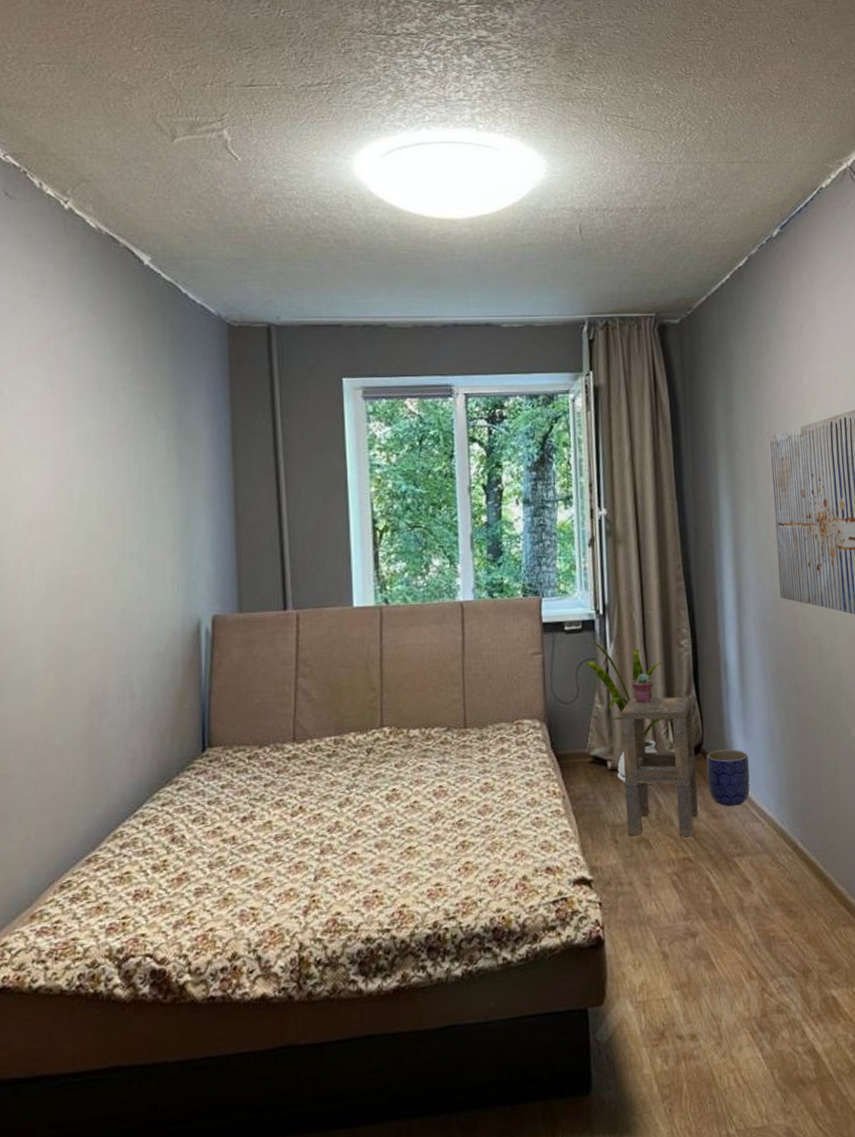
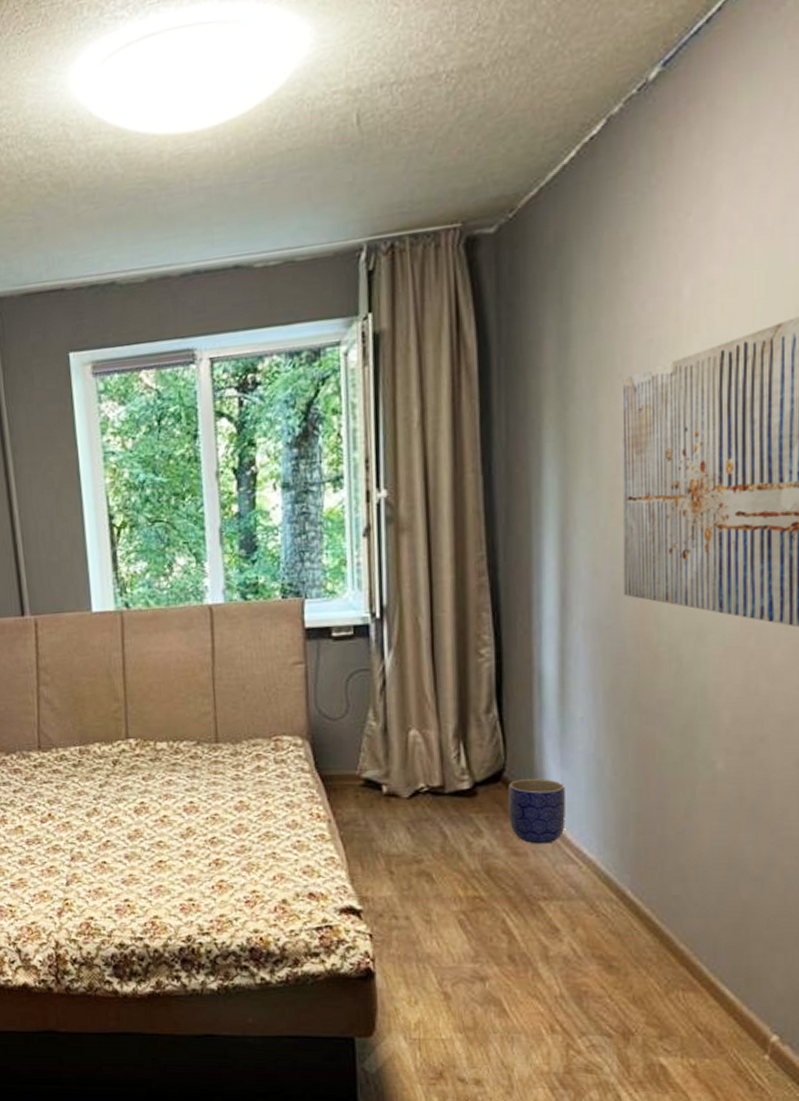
house plant: present [584,641,674,784] -> none [356,649,468,813]
side table: present [621,696,699,837] -> none [400,714,496,874]
potted succulent: present [632,673,653,703] -> none [415,687,442,722]

